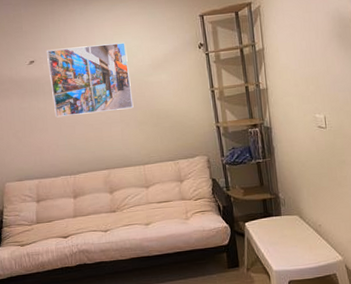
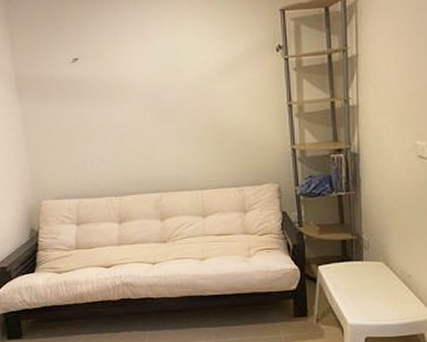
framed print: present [47,43,134,118] -> none [93,40,193,128]

